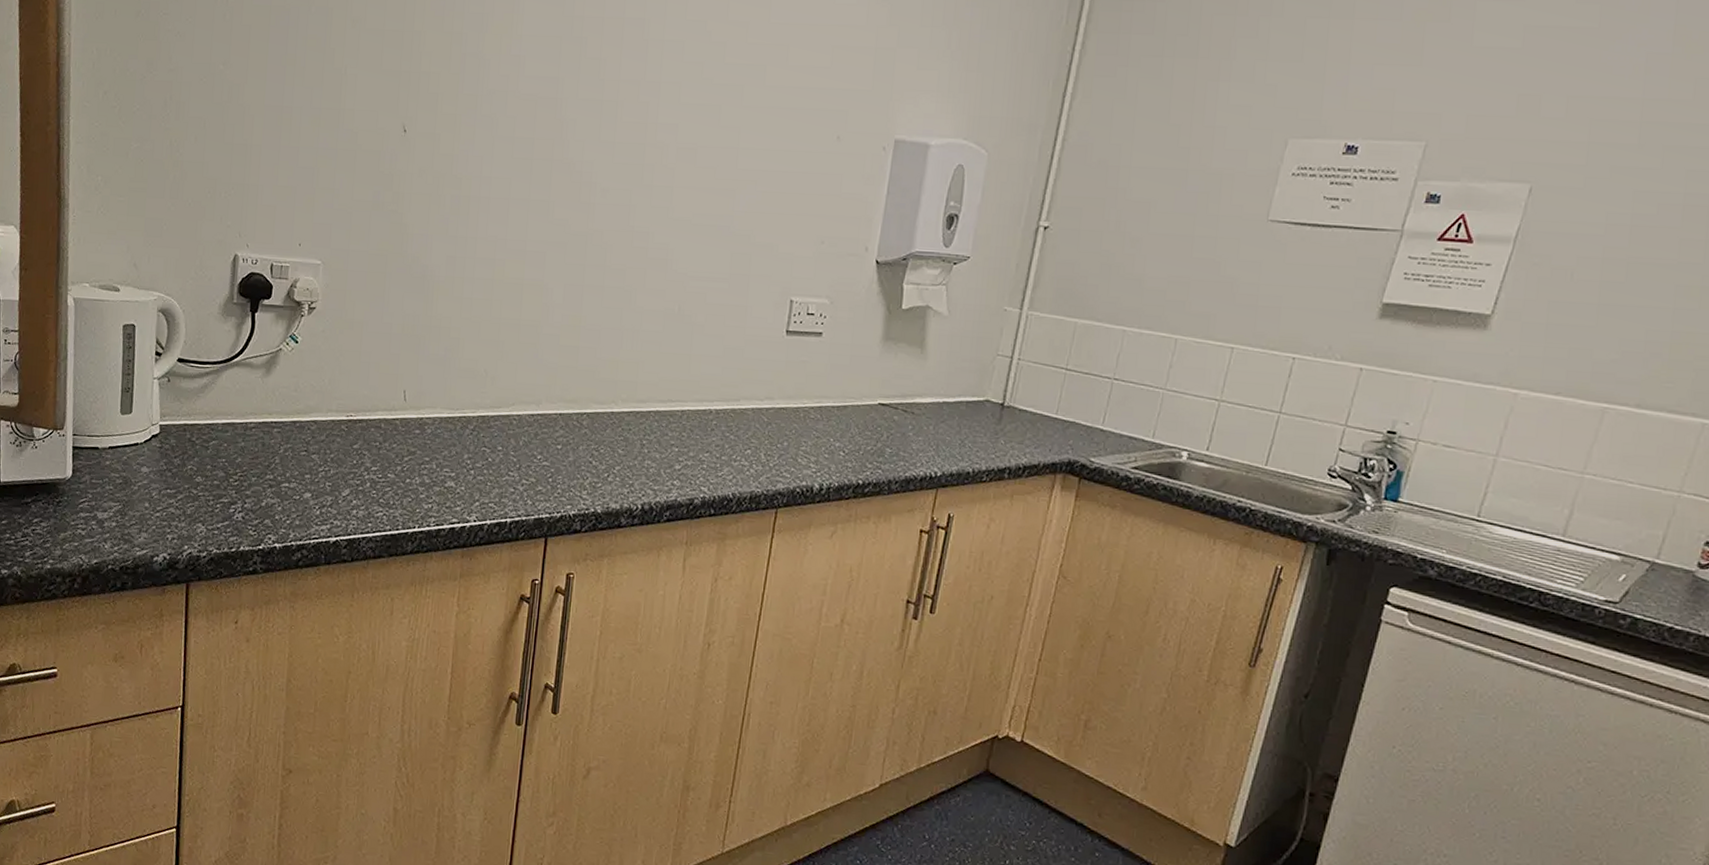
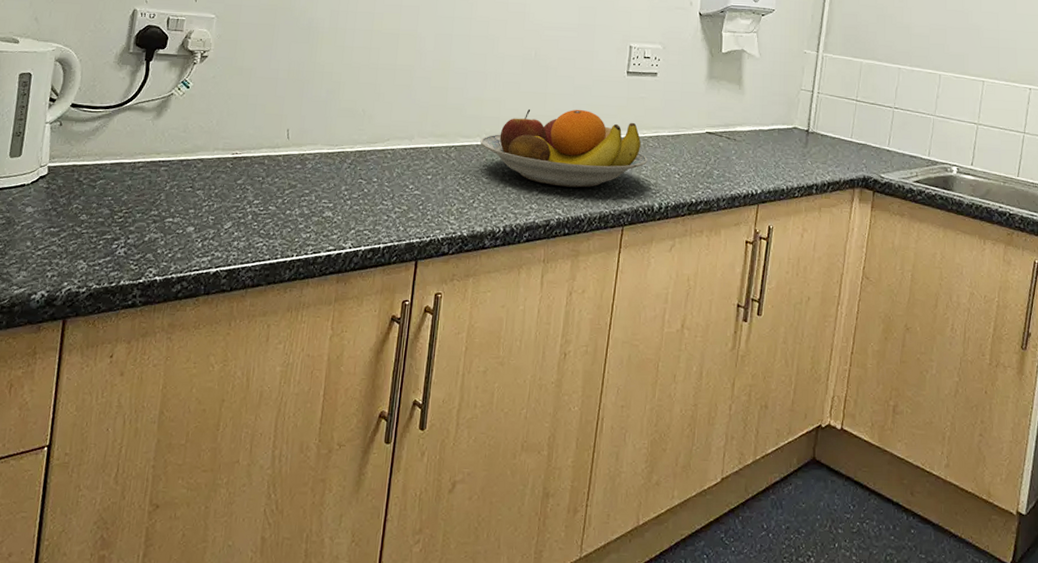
fruit bowl: none [615,372,808,464] -> present [480,108,648,188]

